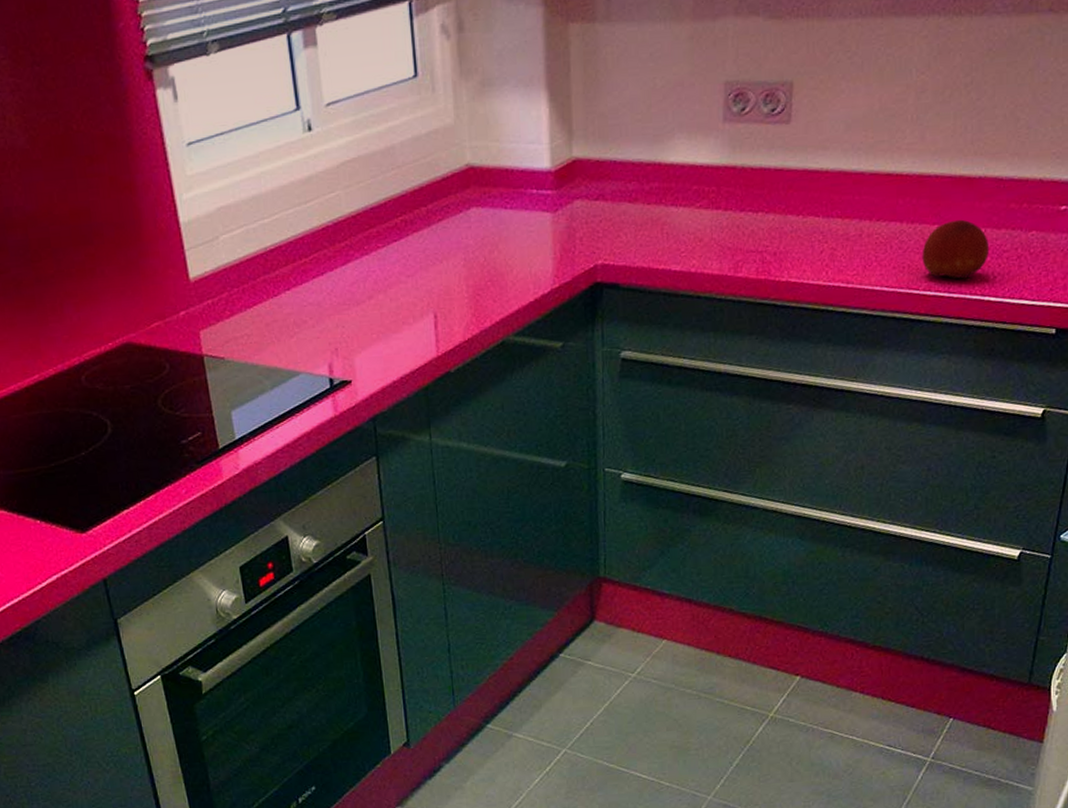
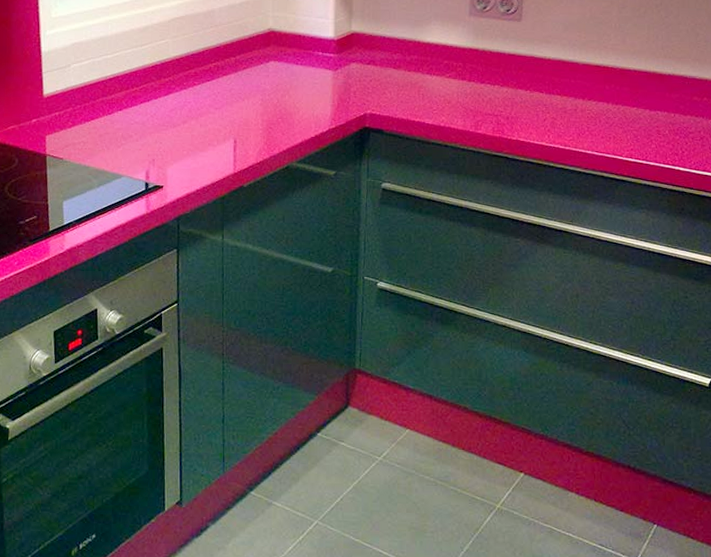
fruit: present [922,219,989,280] -> none [624,105,678,152]

